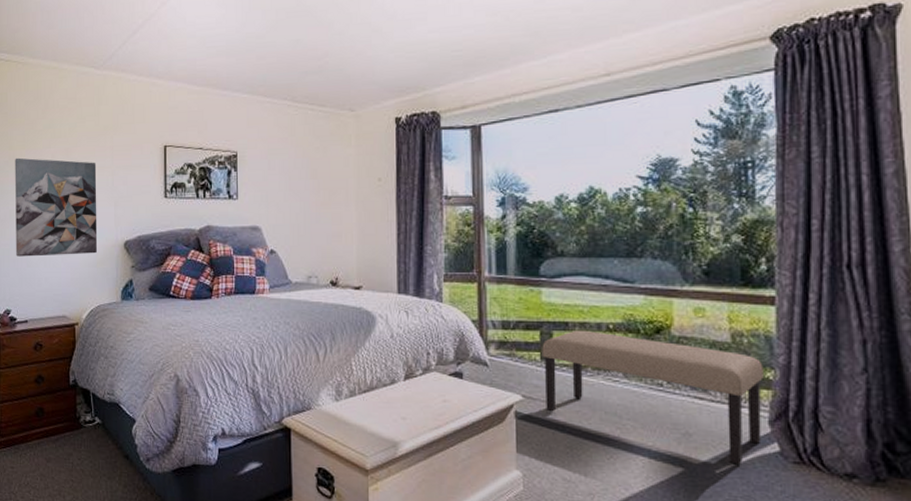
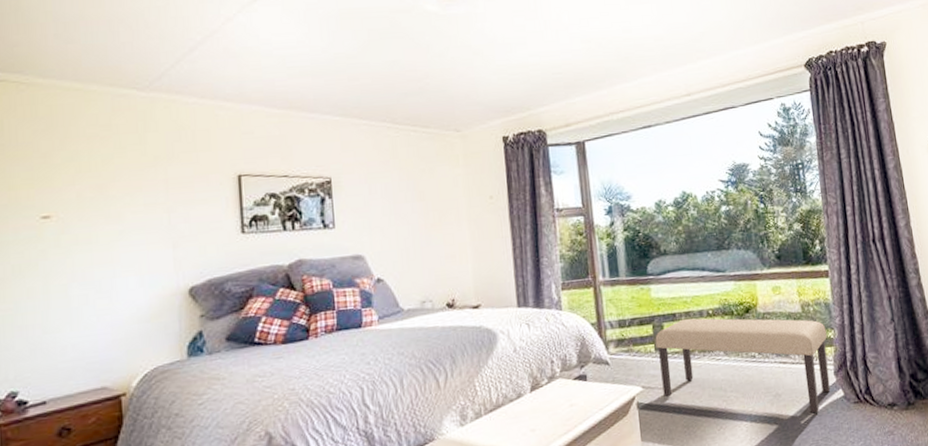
wall art: present [15,157,98,257] -> none [18,198,151,323]

